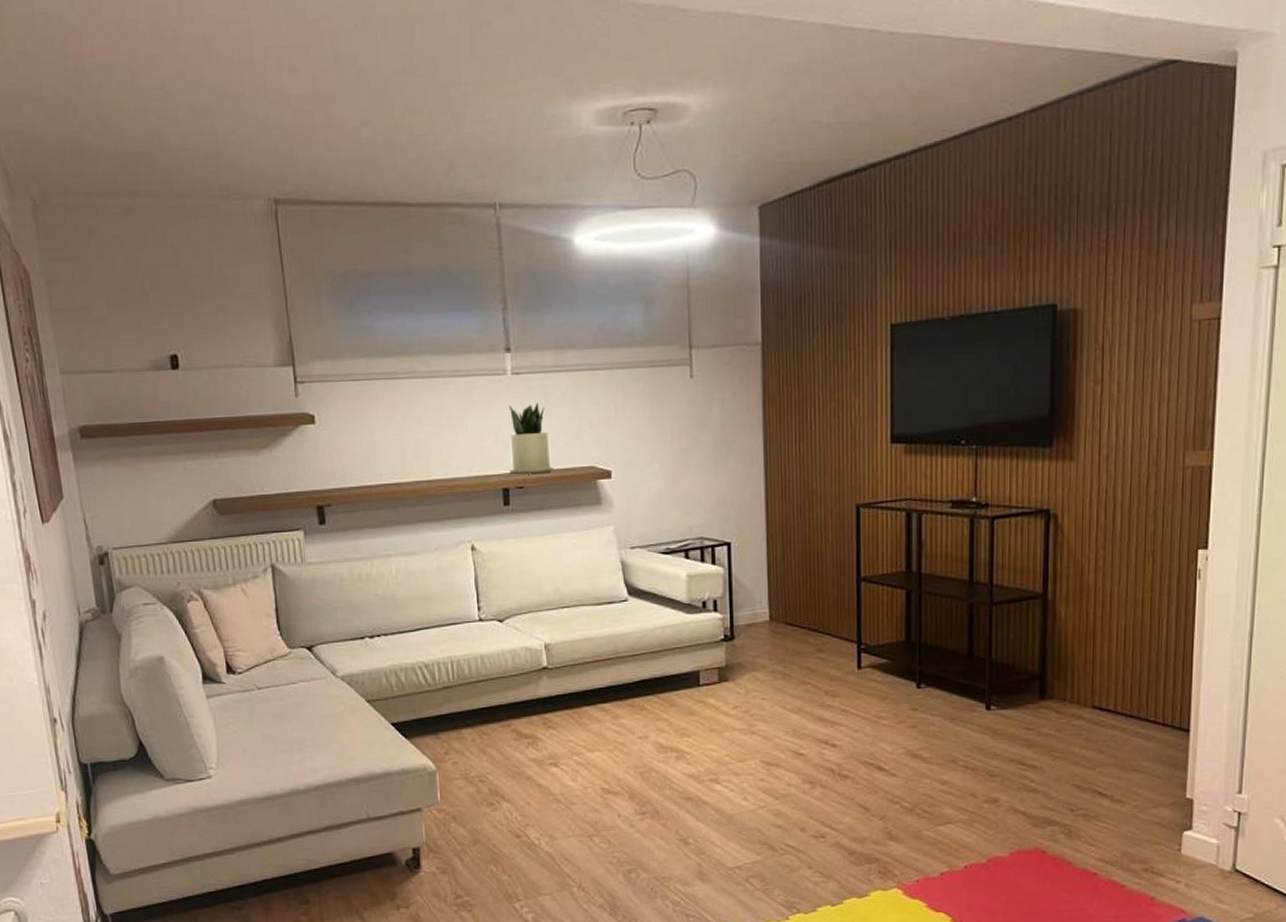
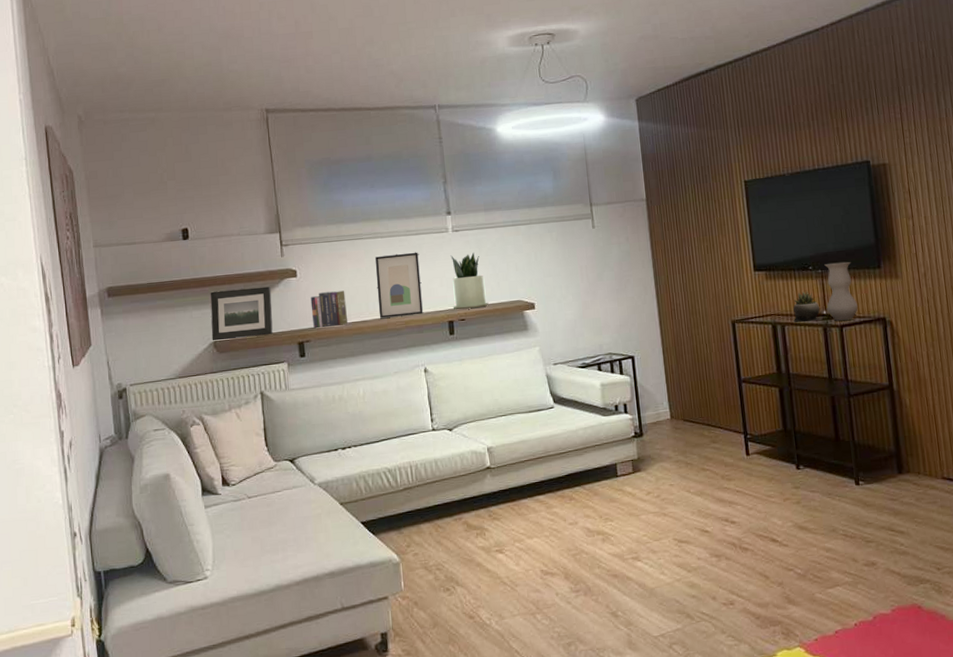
picture frame: none [208,434,286,500] -> present [210,286,273,341]
books: none [332,444,379,490] -> present [310,290,349,329]
picture frame: none [414,398,472,481] -> present [375,252,423,318]
succulent plant: none [934,471,971,510] -> present [793,291,823,322]
vase: none [978,436,1017,512] -> present [824,261,858,321]

